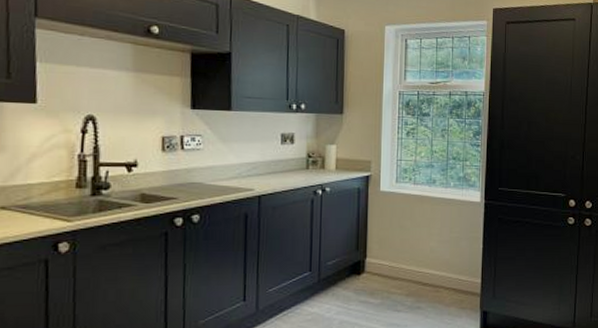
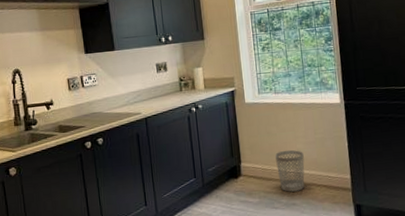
wastebasket: none [405,247,436,294] -> present [275,150,305,192]

